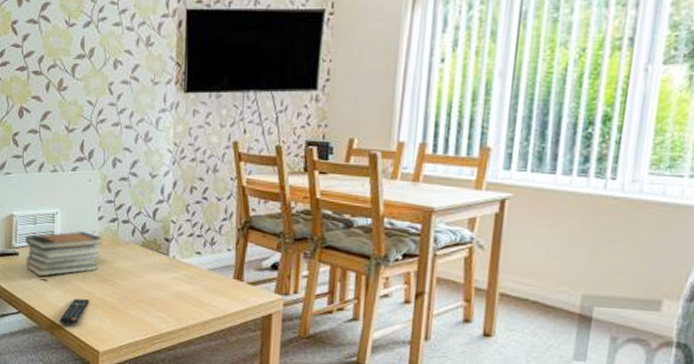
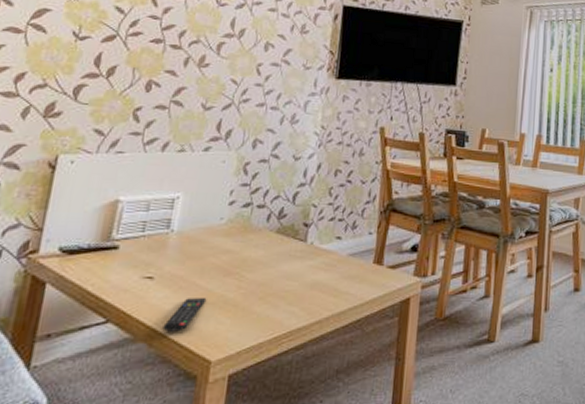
book stack: present [26,231,103,277] -> none [127,218,232,274]

